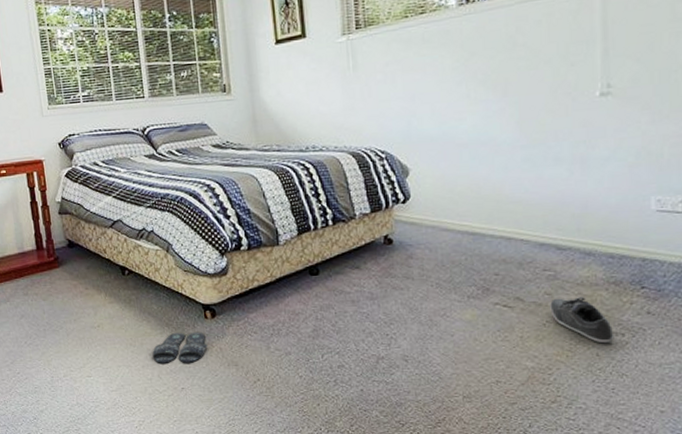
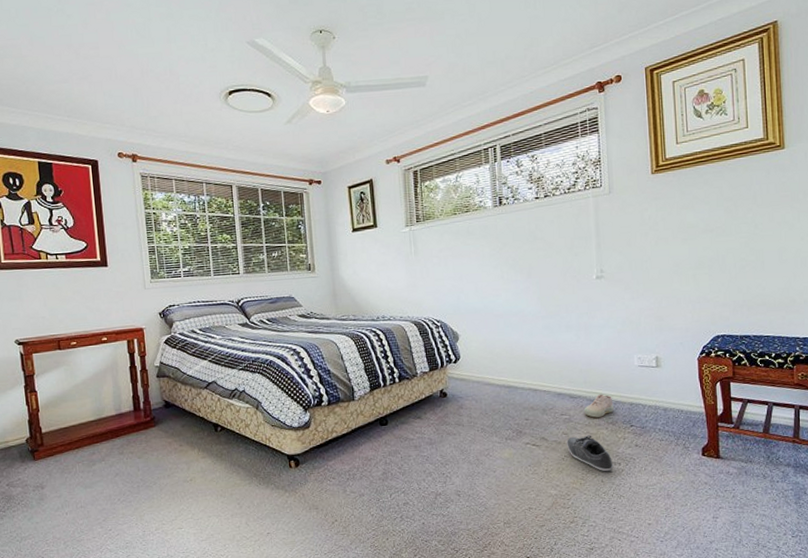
slippers: present [152,331,208,365] -> none [241,480,291,512]
shoe: none [575,245,618,275] -> present [583,394,614,418]

